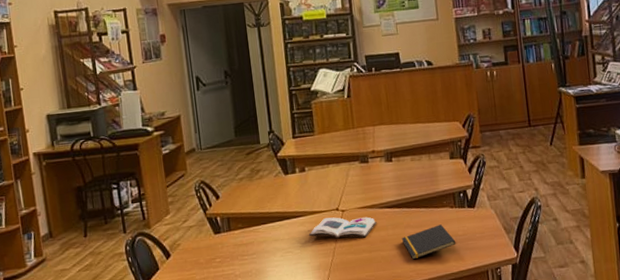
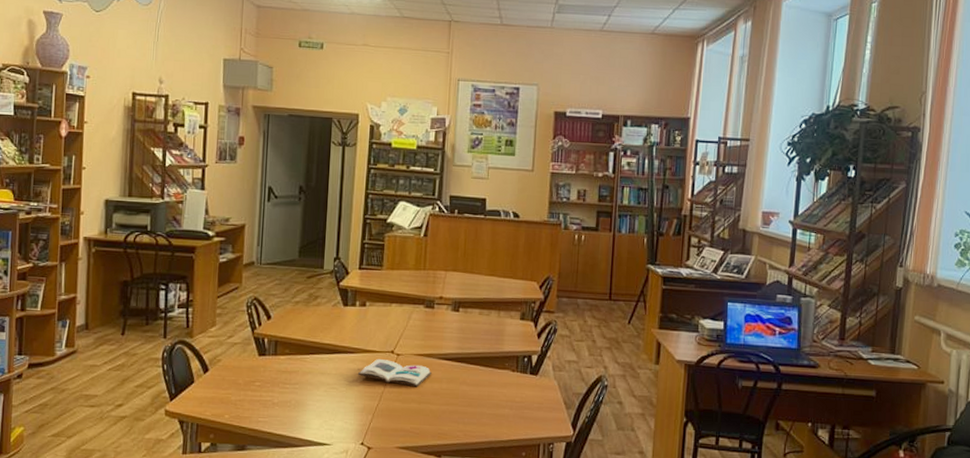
notepad: present [401,224,456,260] -> none [454,387,512,419]

